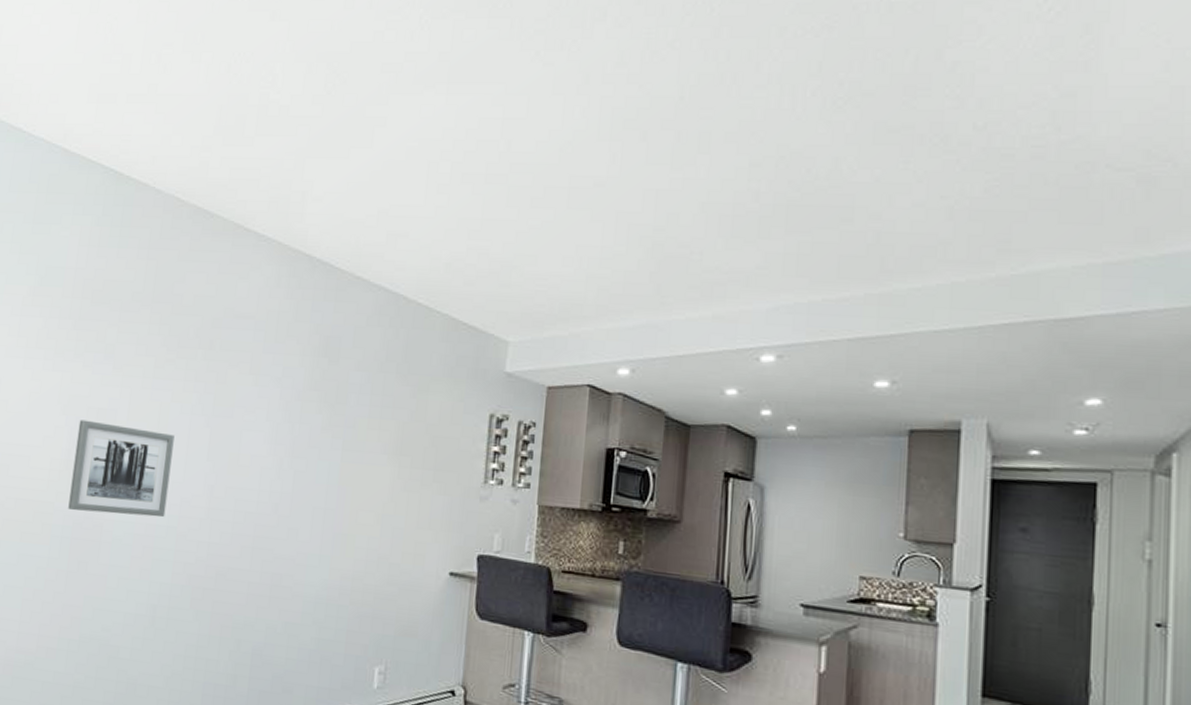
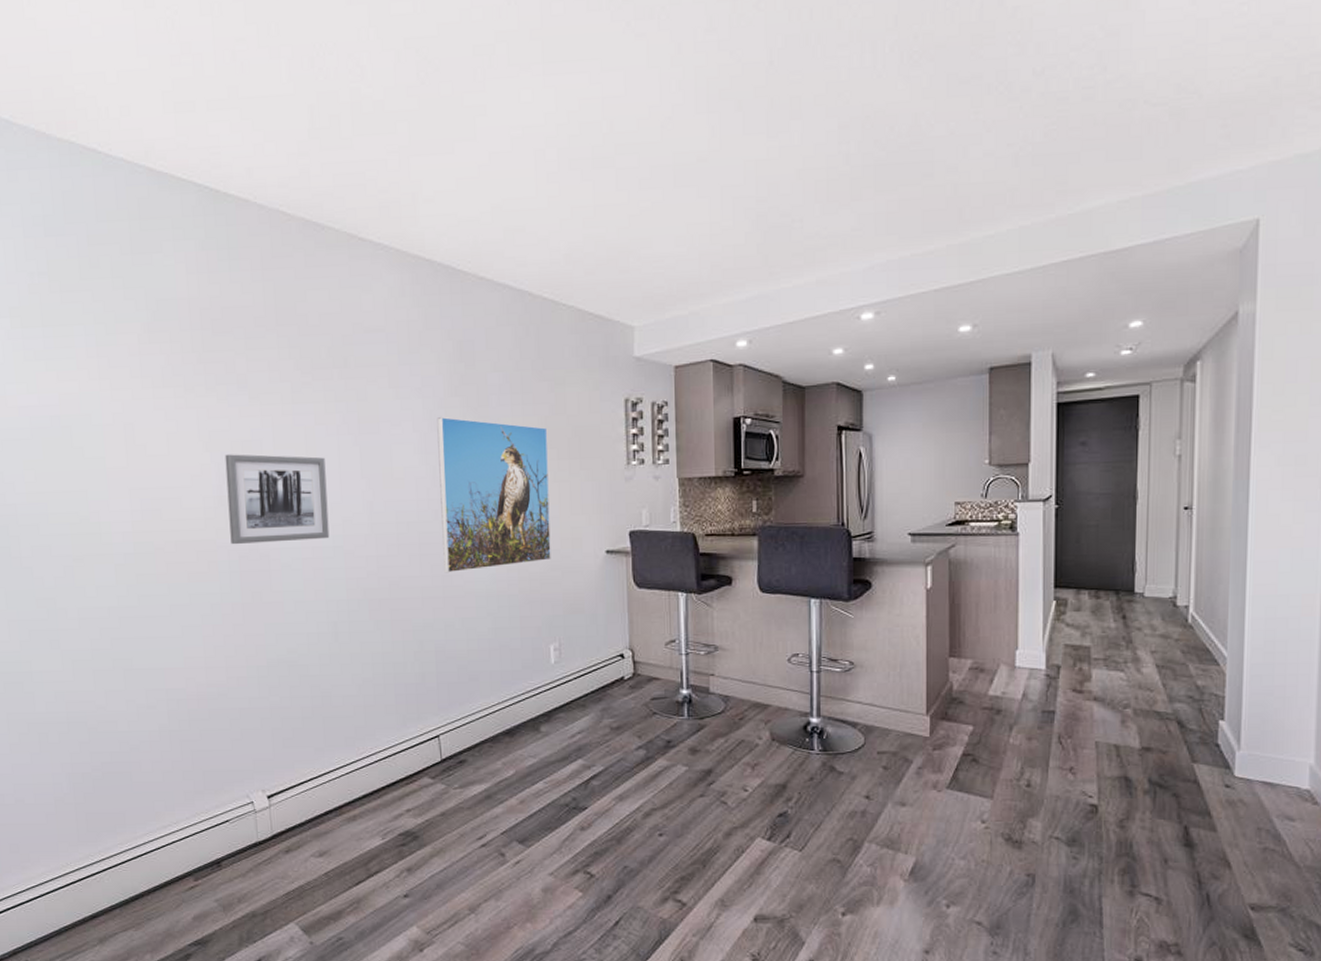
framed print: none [275,408,404,574] -> present [437,416,551,573]

